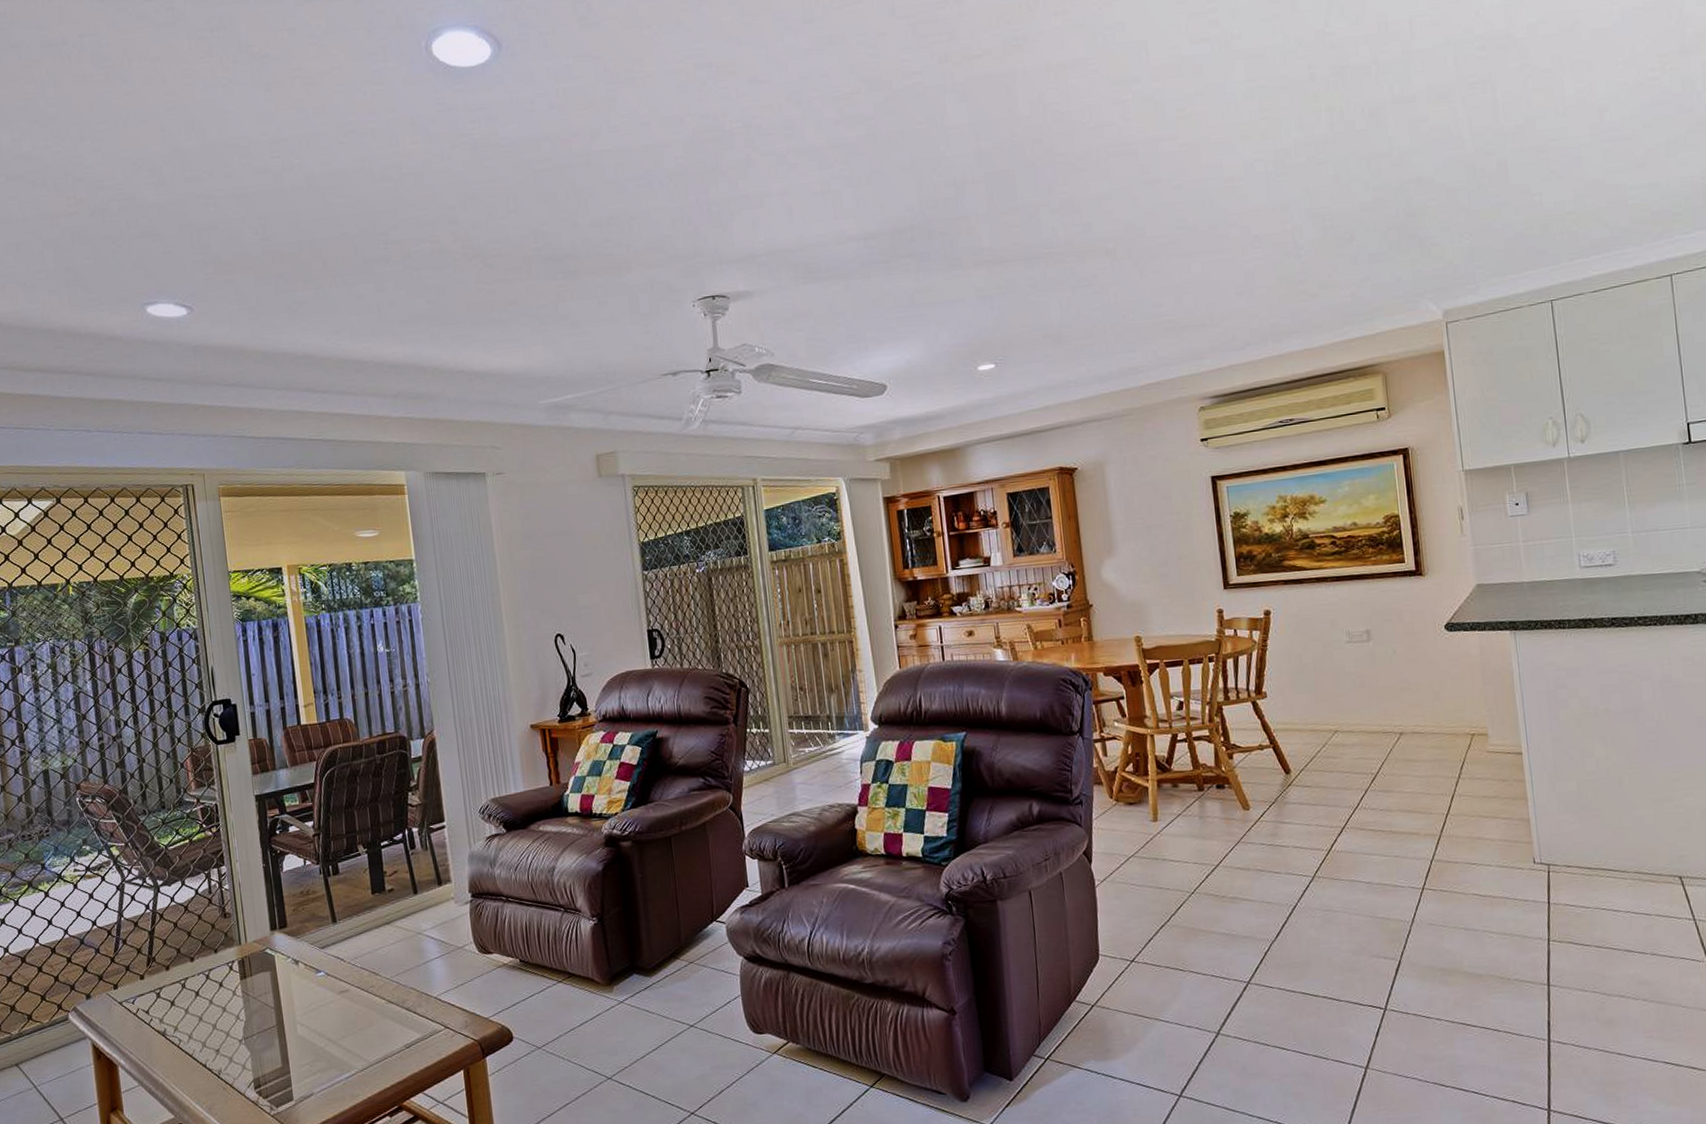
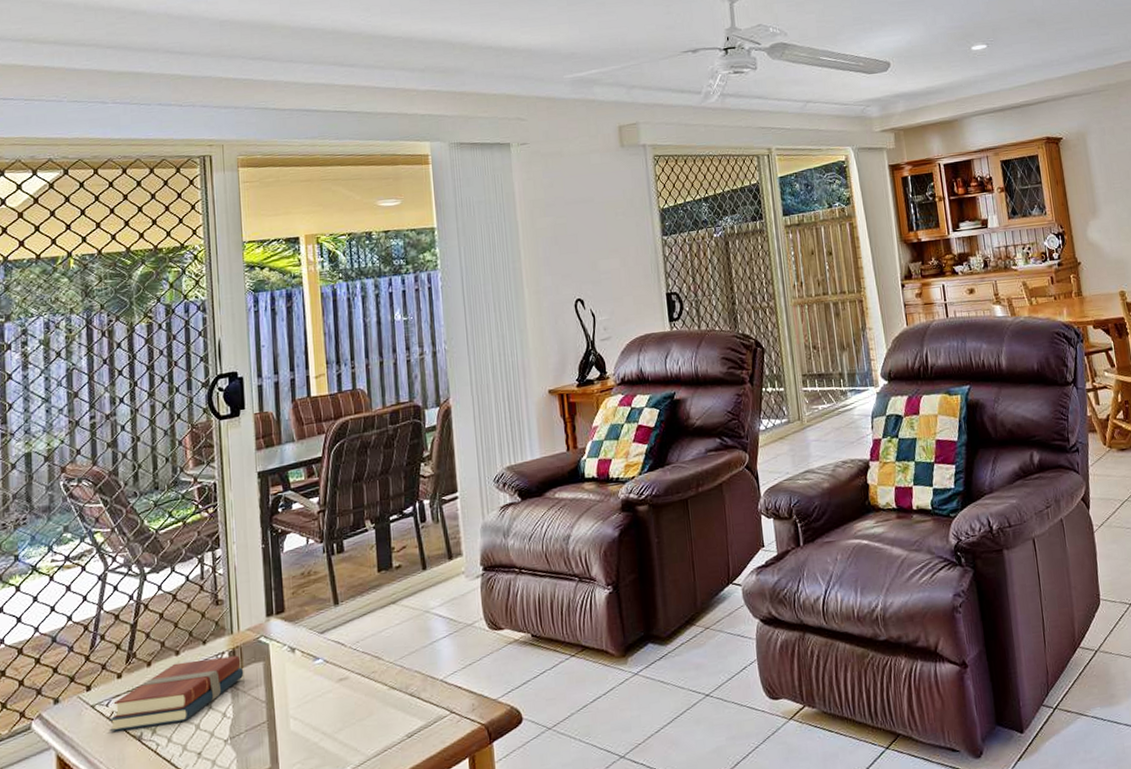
books: none [136,964,253,1027] -> present [109,655,244,732]

